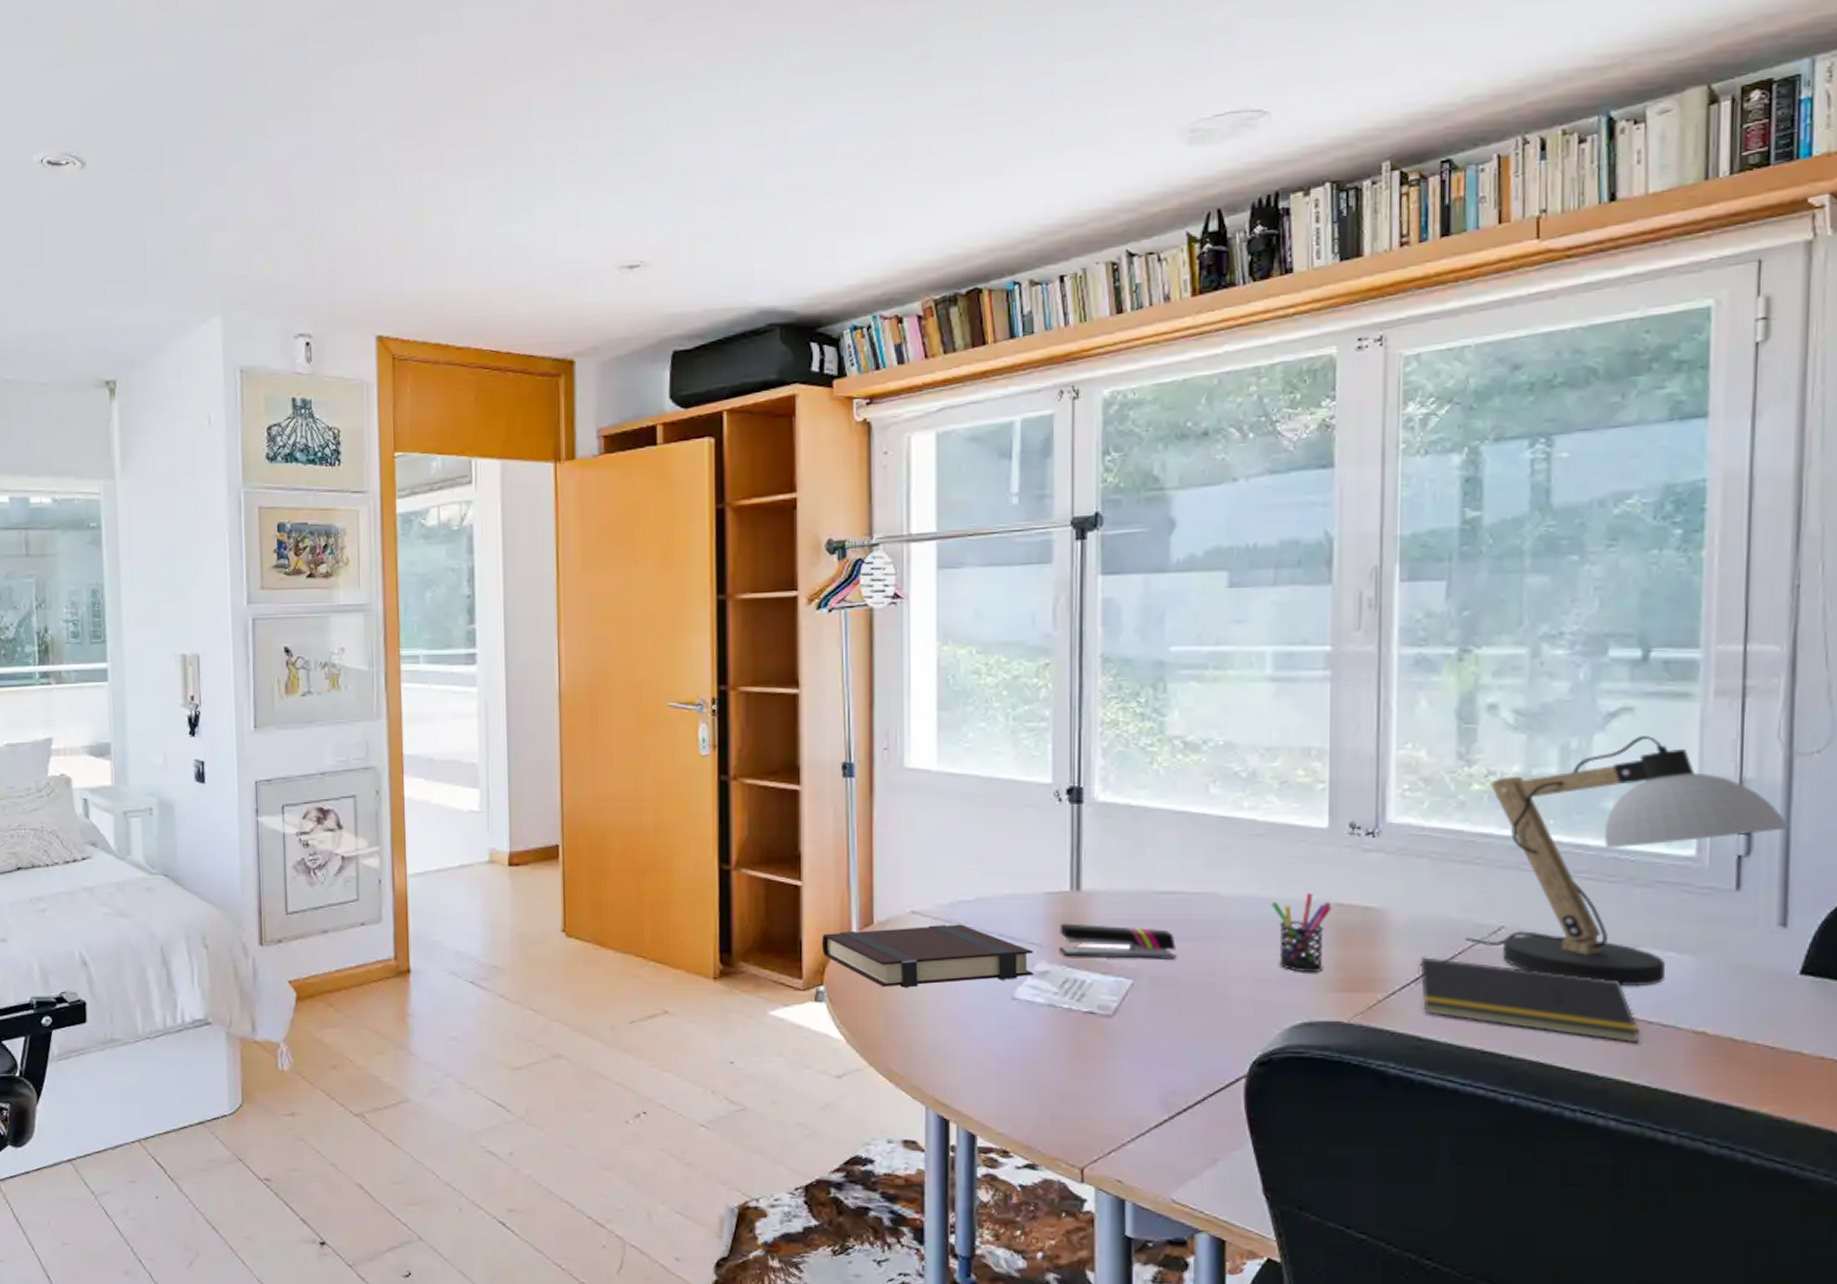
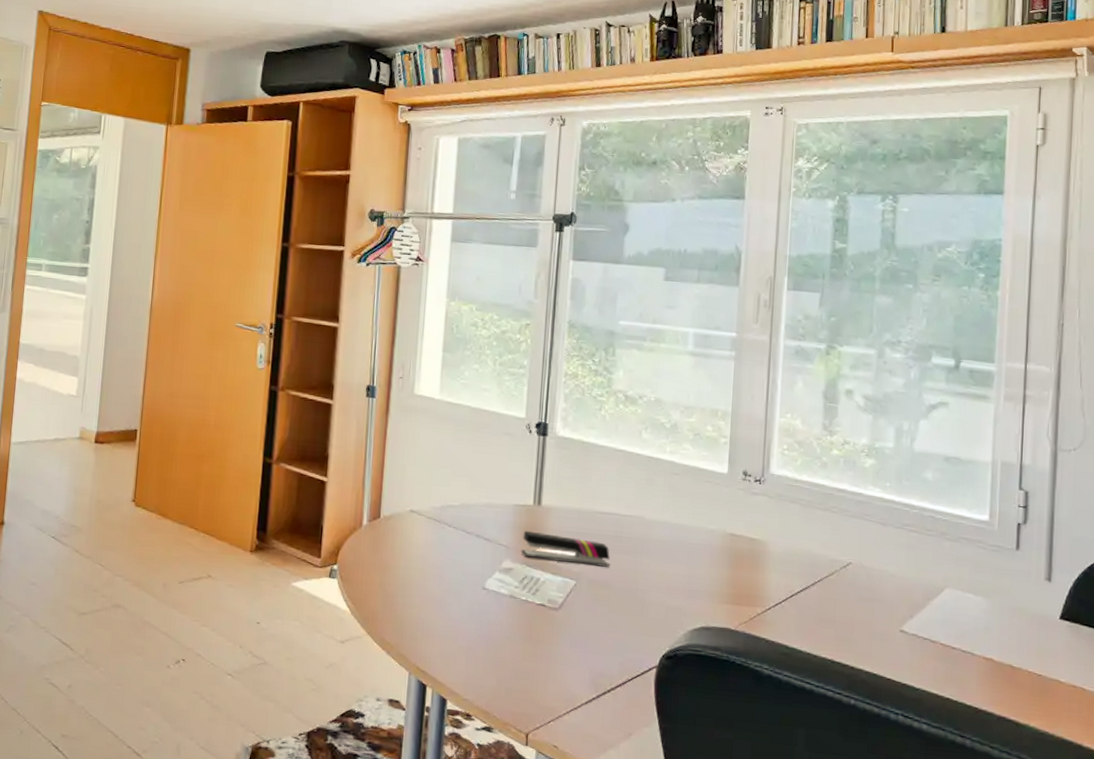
book: present [821,924,1034,988] -> none [338,521,502,573]
pen holder: present [1272,893,1332,972] -> none [683,524,727,587]
notepad: present [1416,957,1640,1043] -> none [786,582,947,664]
desk lamp: present [1464,736,1790,987] -> none [823,425,1054,619]

